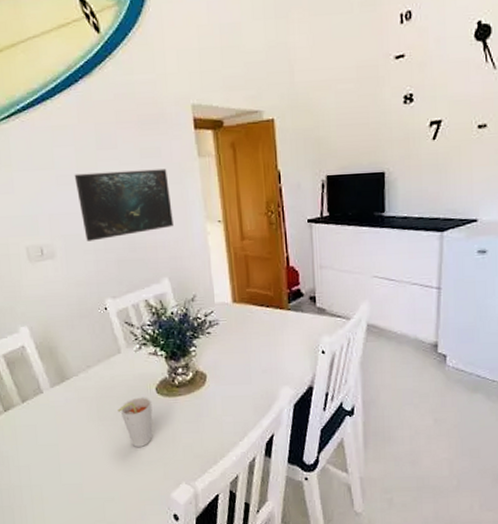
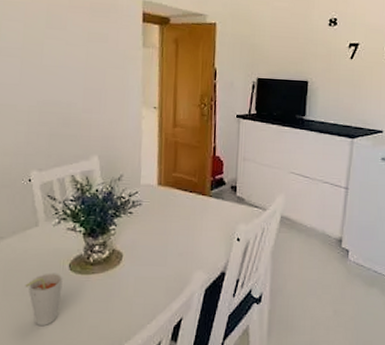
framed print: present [74,168,173,241] -> none [19,48,112,113]

